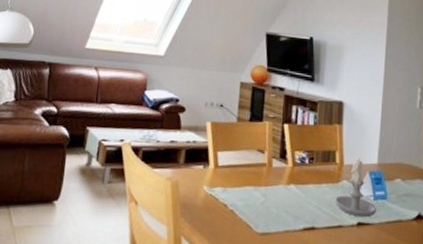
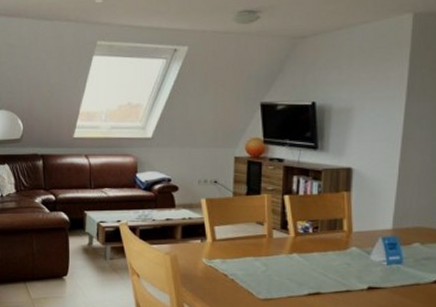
candle: present [335,157,376,218] -> none [343,224,389,282]

